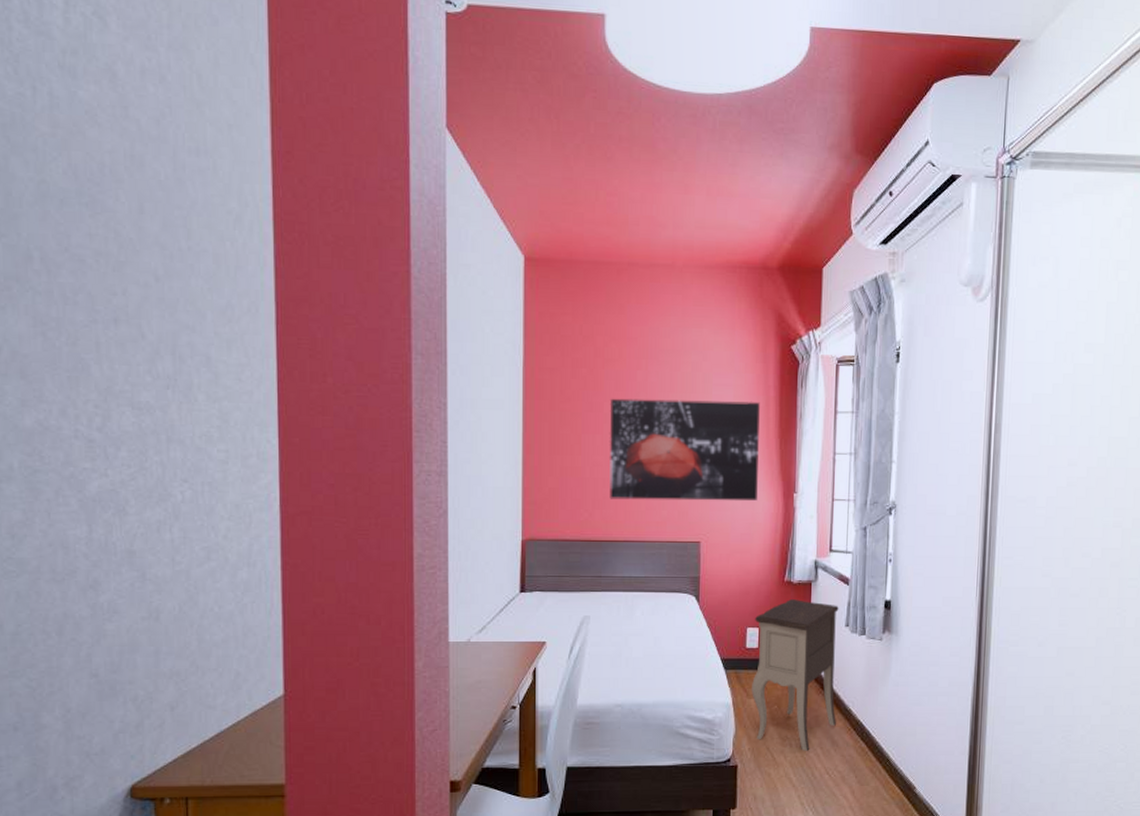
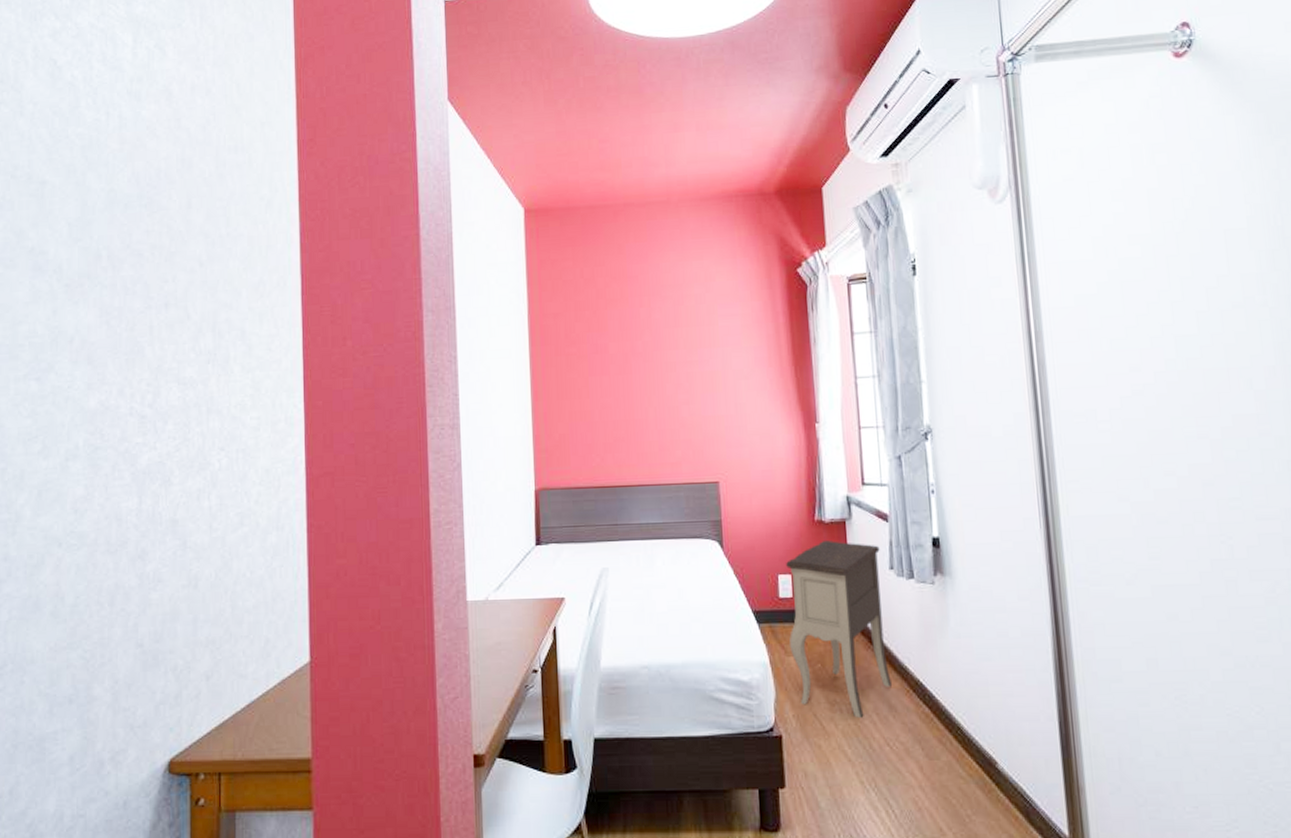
wall art: present [609,398,760,501] -> none [614,330,776,442]

